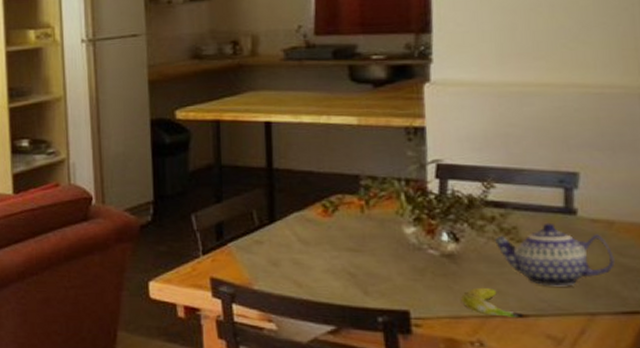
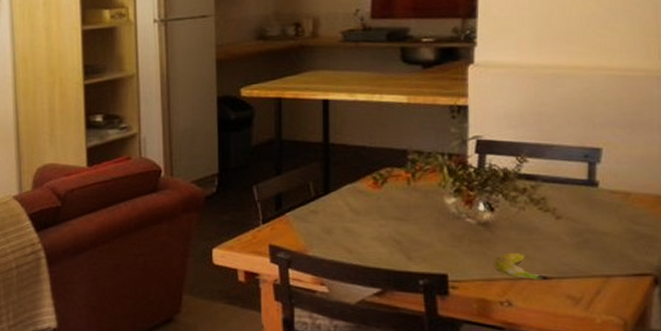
teapot: present [494,223,615,287] -> none [524,194,629,252]

